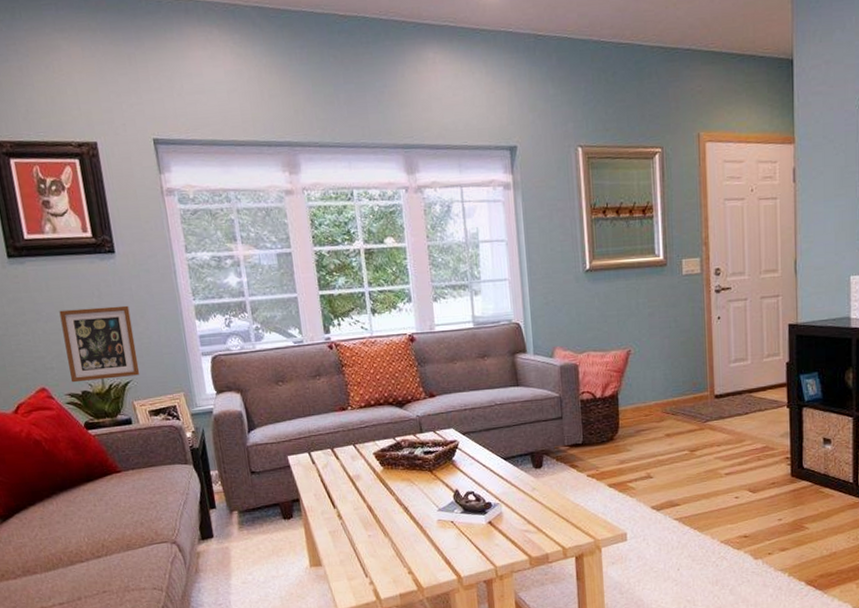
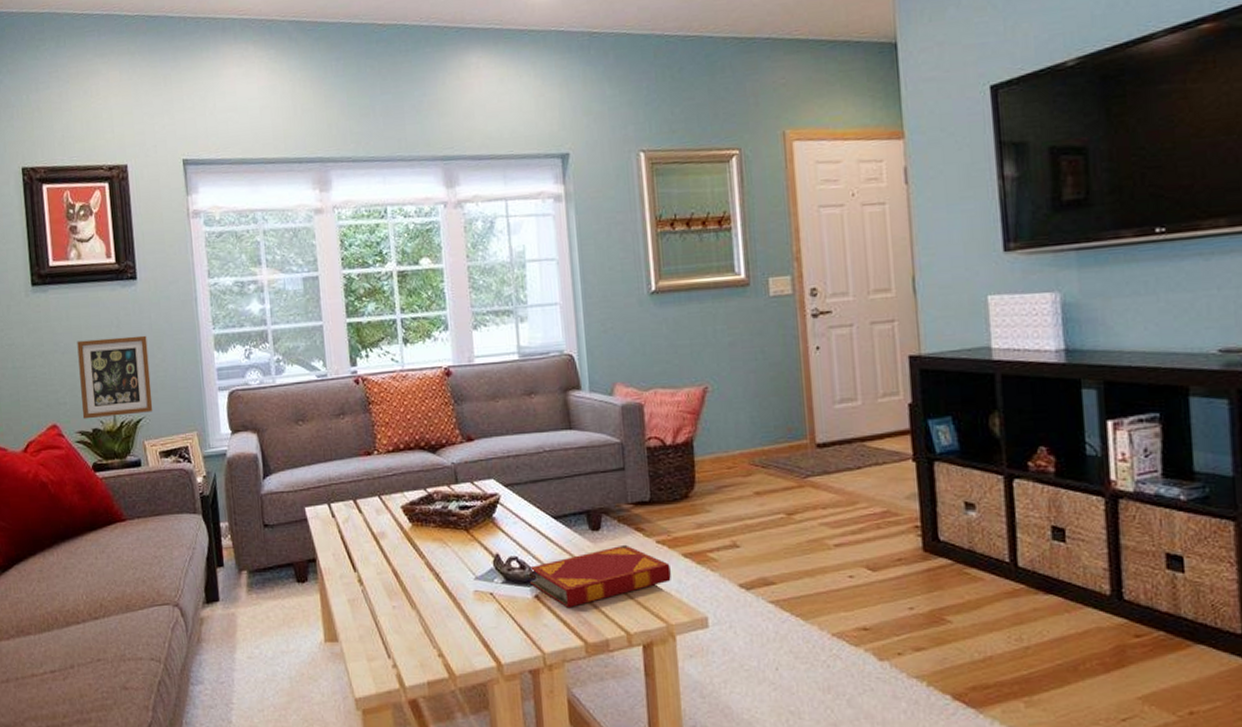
hardback book: none [484,478,599,530] -> present [530,544,671,607]

